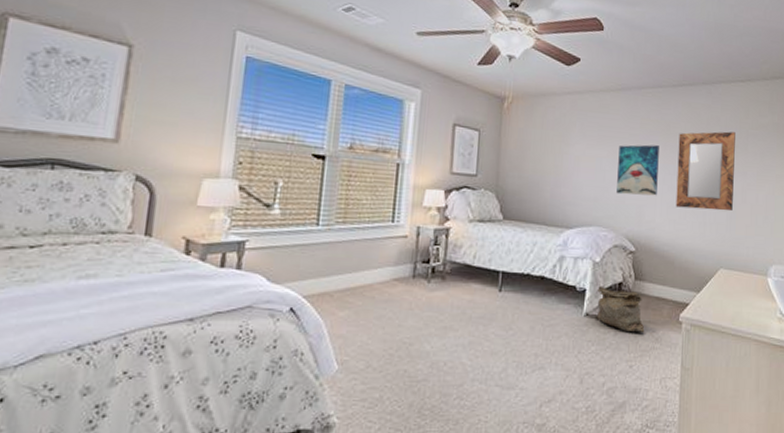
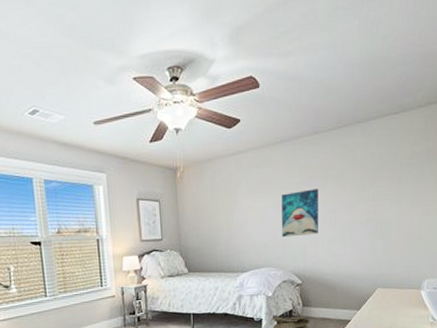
home mirror: present [675,131,735,211] -> none [335,164,390,241]

